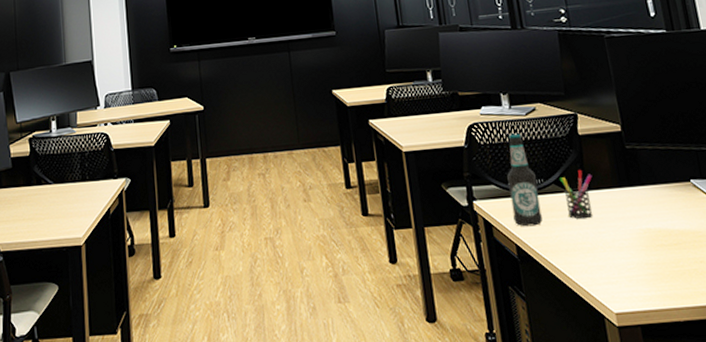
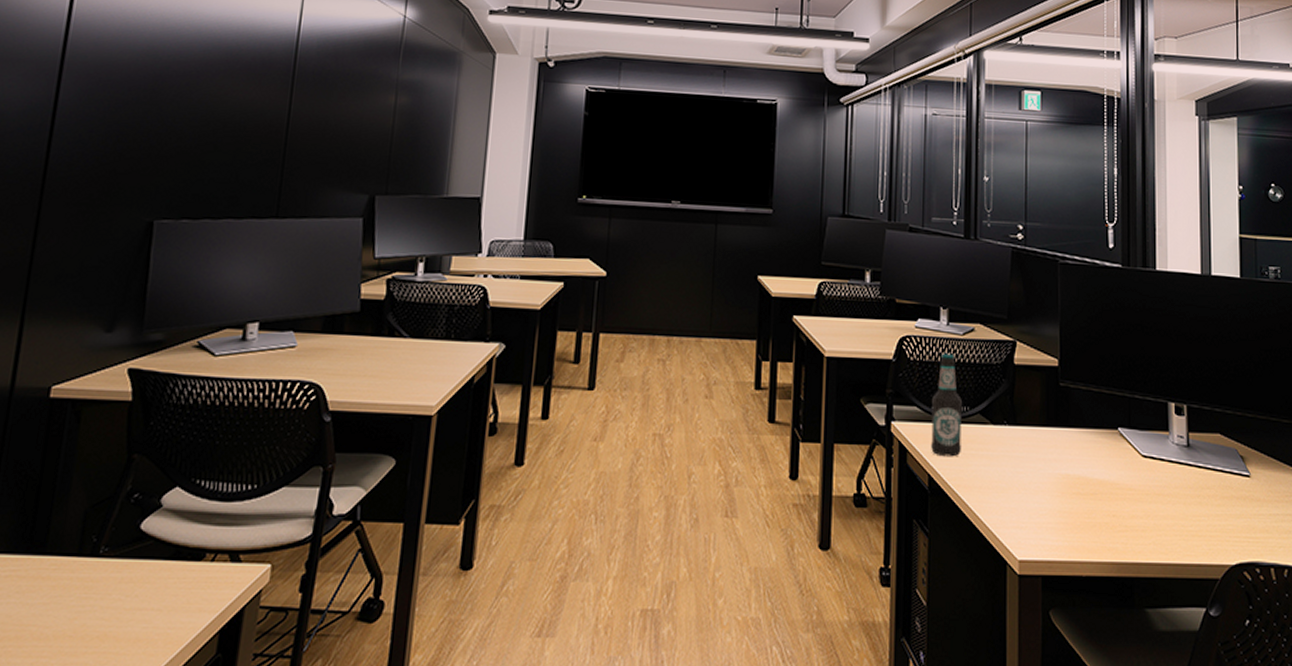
pen holder: present [559,169,593,219] -> none [985,401,1020,456]

